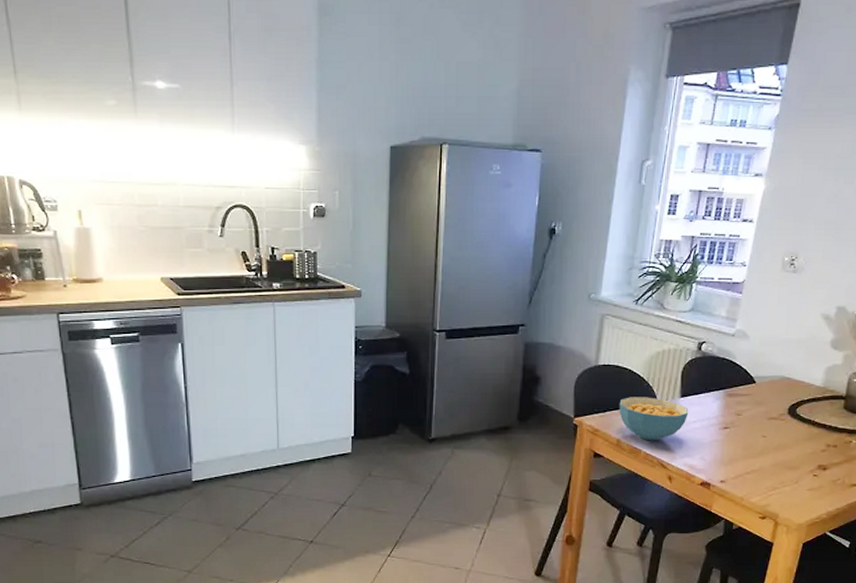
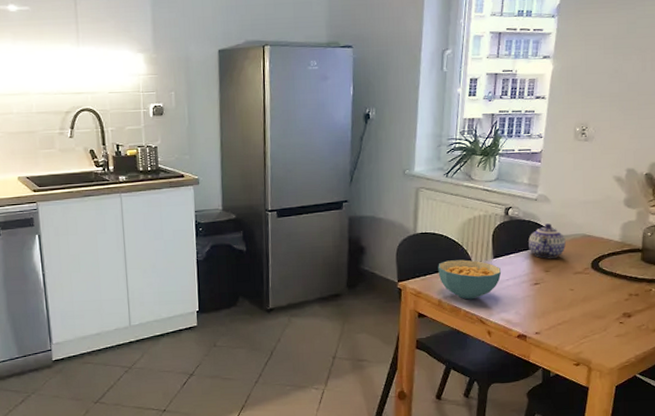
teapot: none [721,362,762,401] -> present [529,223,566,259]

